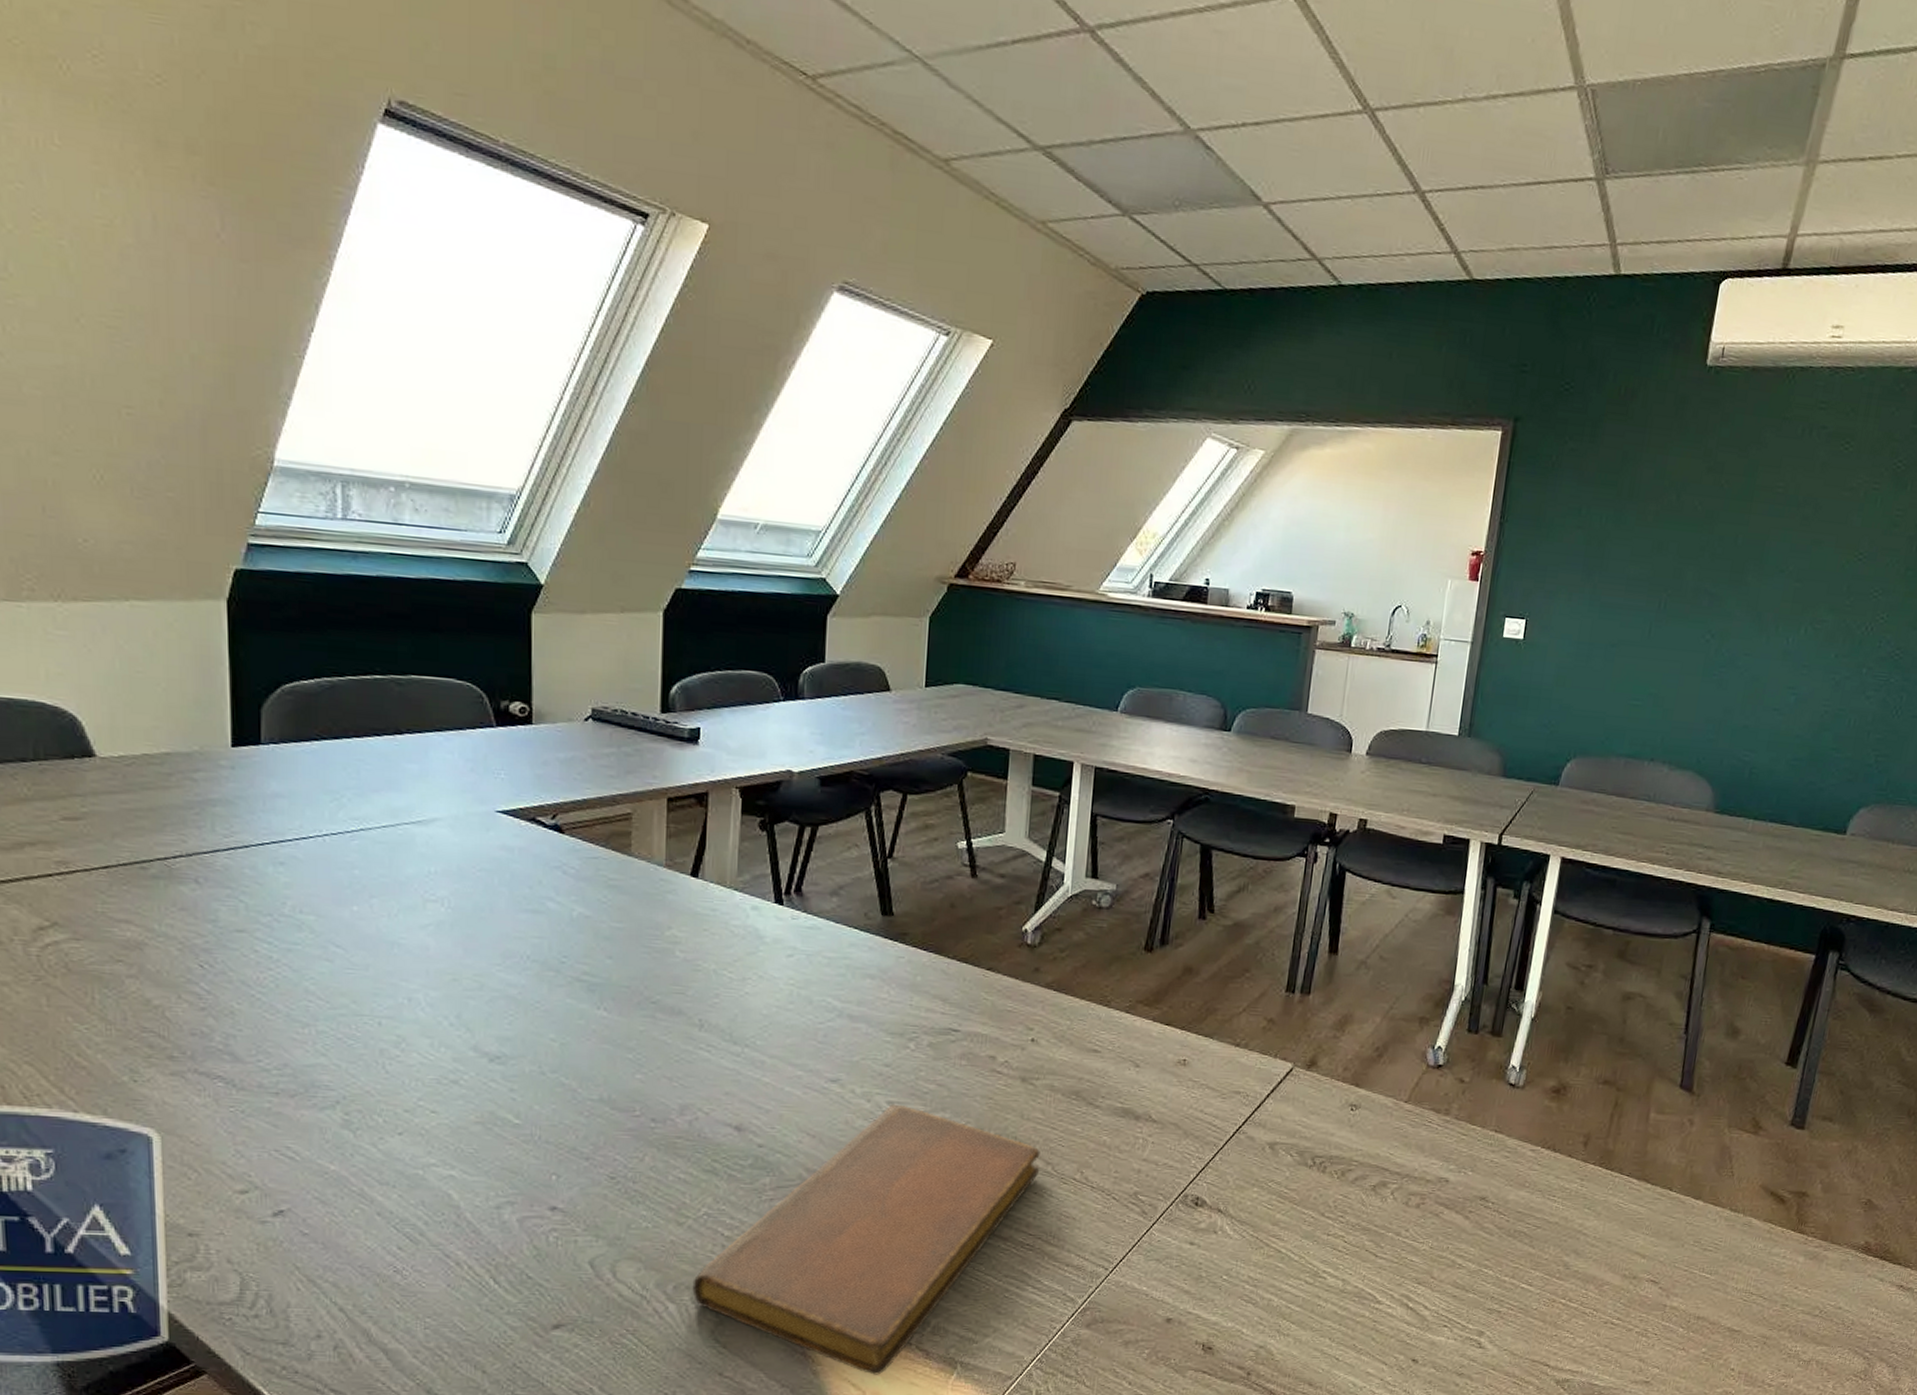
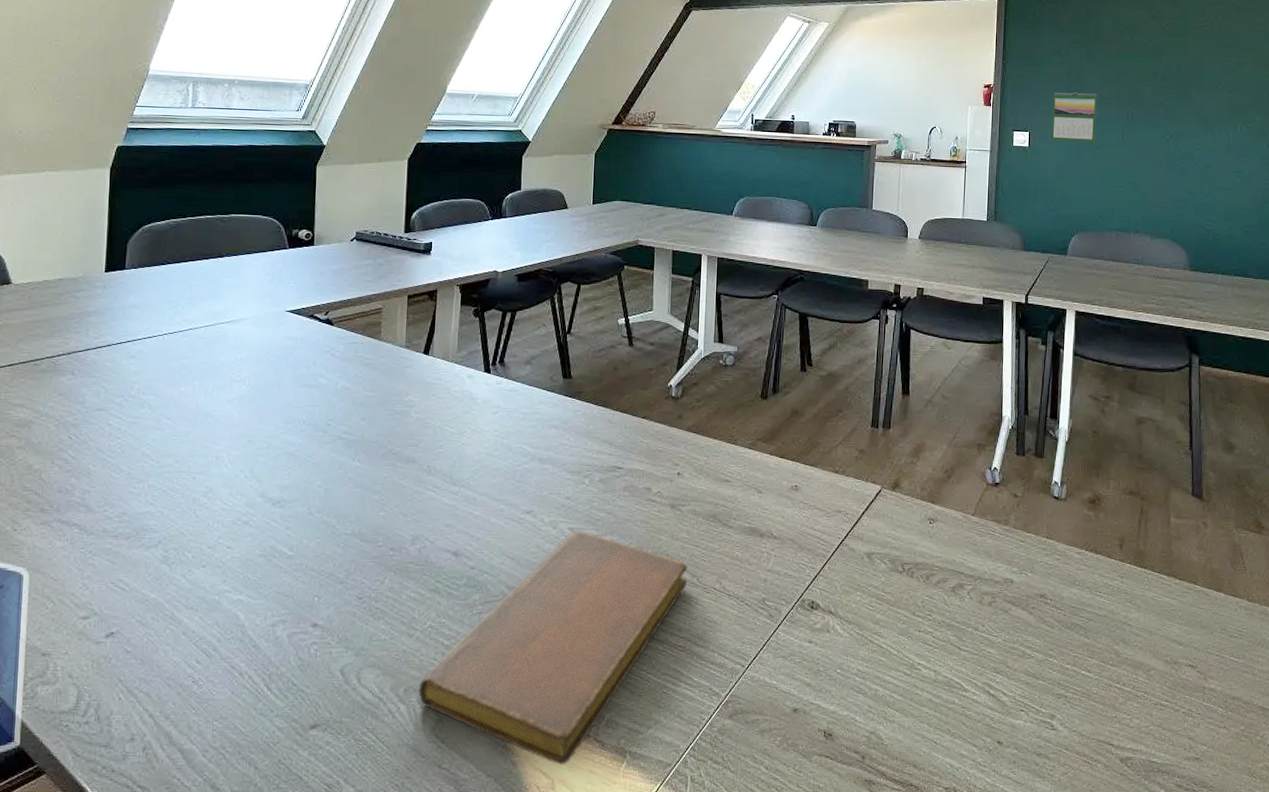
calendar: none [1554,568,1623,639] -> present [1051,92,1098,142]

